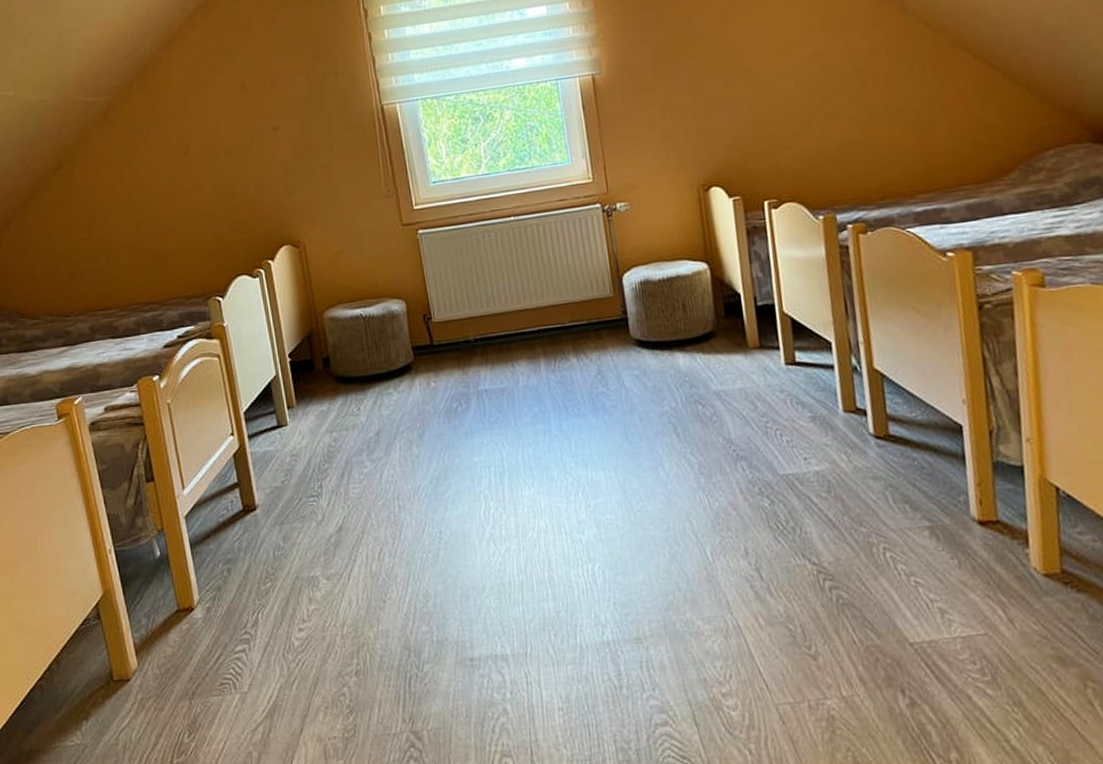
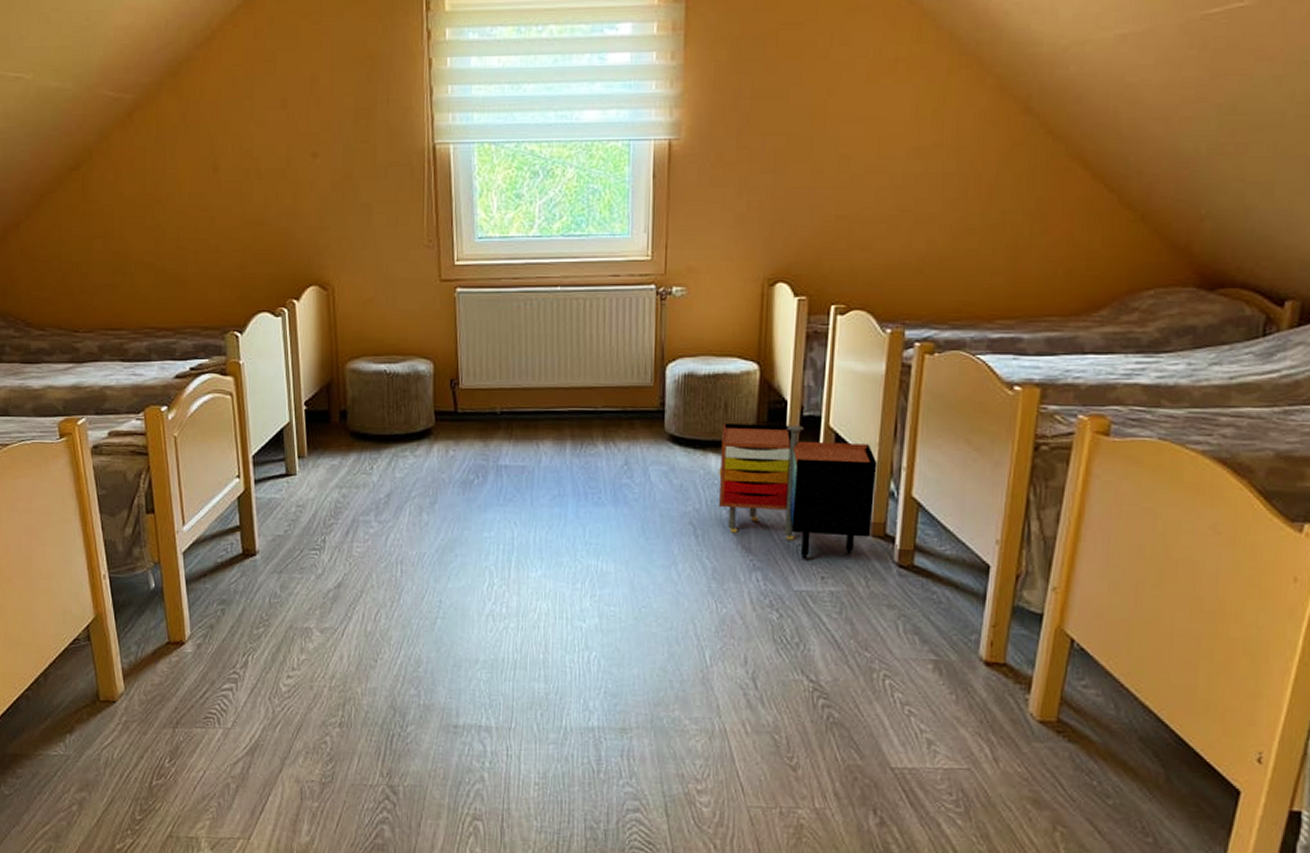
nightstand: none [684,315,843,443] -> present [718,423,877,559]

